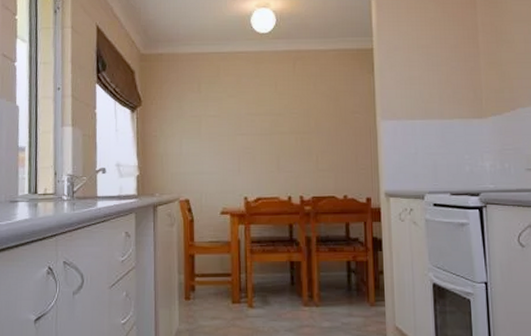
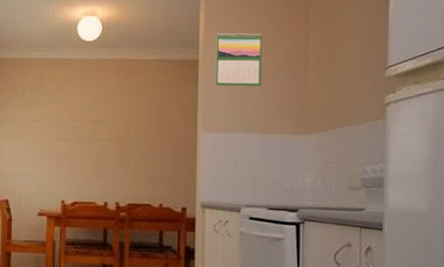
calendar: none [389,20,436,74] -> present [215,32,262,87]

